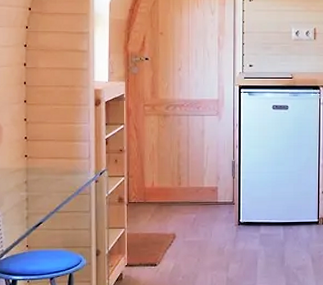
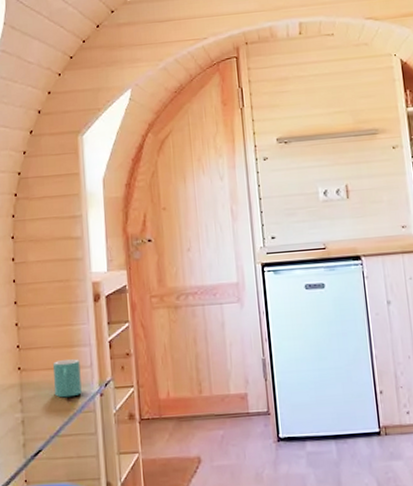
mug: none [56,150,80,182] -> present [53,358,82,398]

